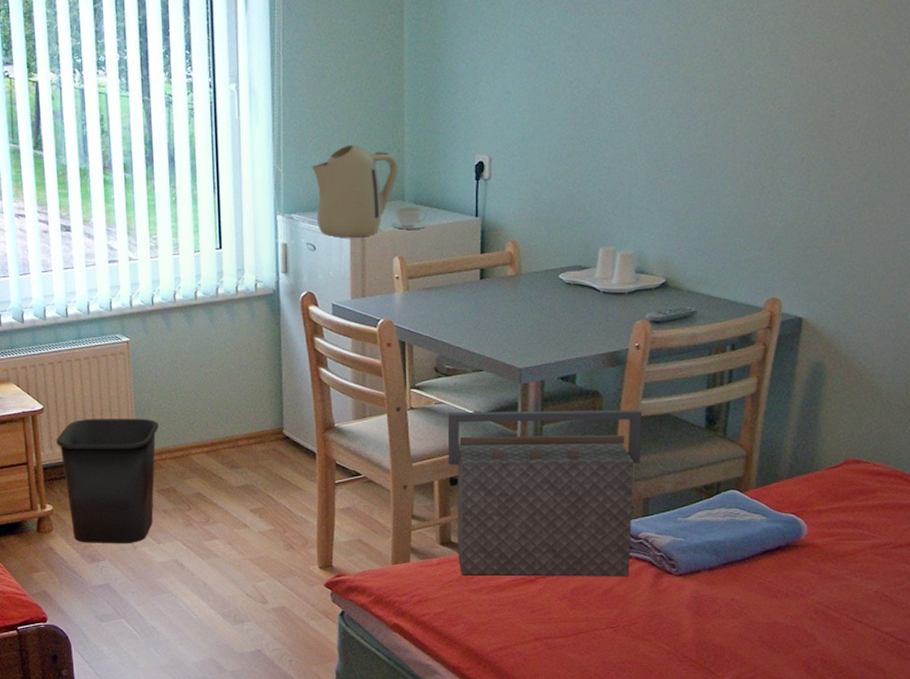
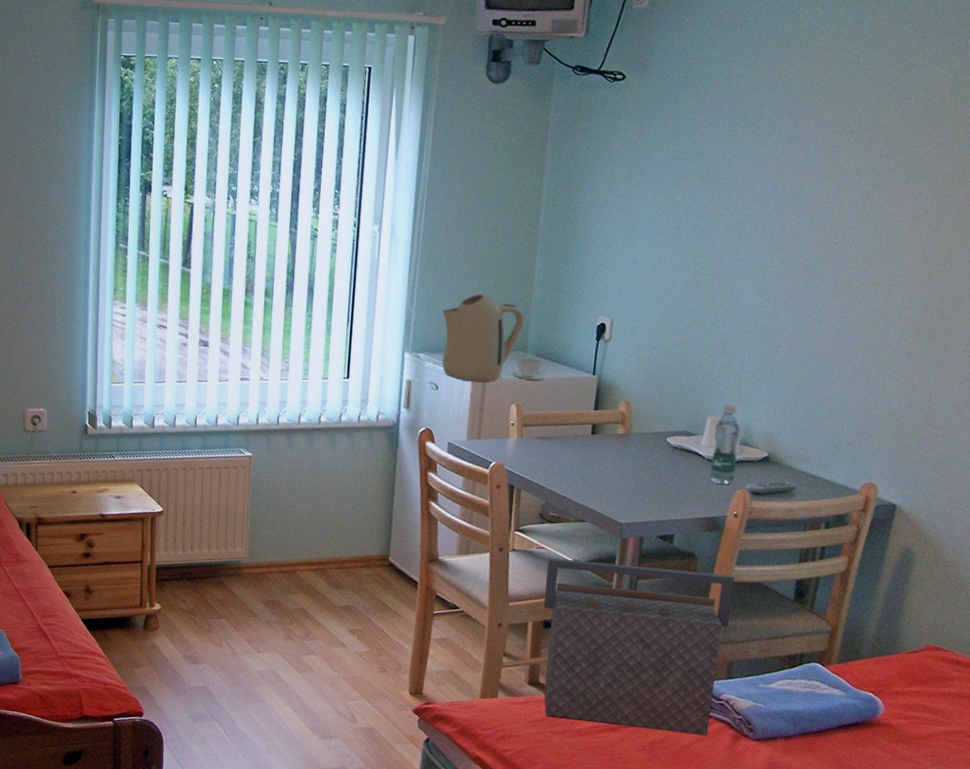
waste bin: present [56,418,158,543] -> none [171,525,271,650]
bottle: none [608,230,634,316] -> present [710,402,740,485]

